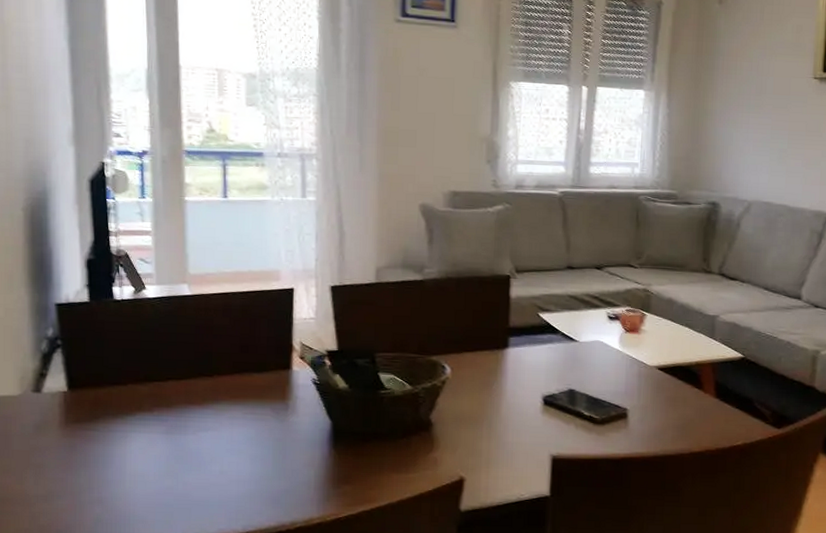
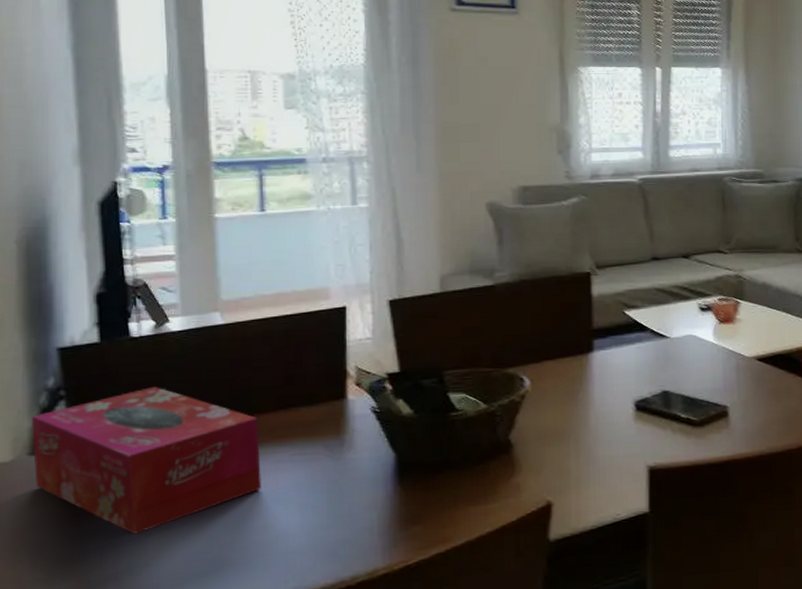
tissue box: none [35,344,219,467] -> present [32,387,261,534]

